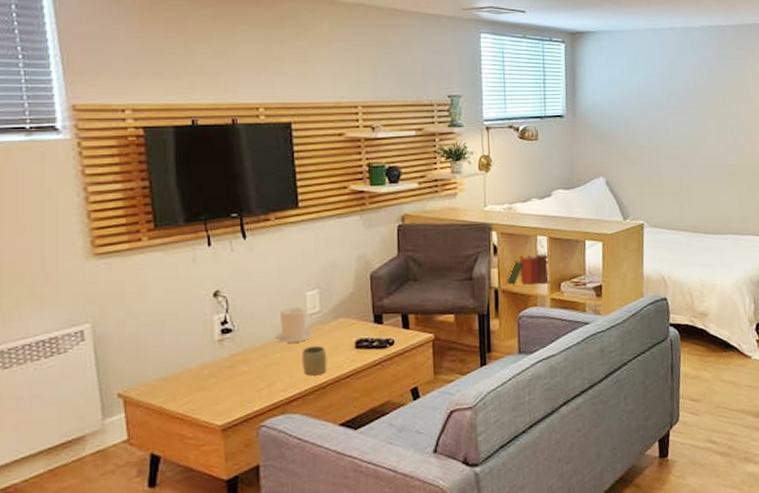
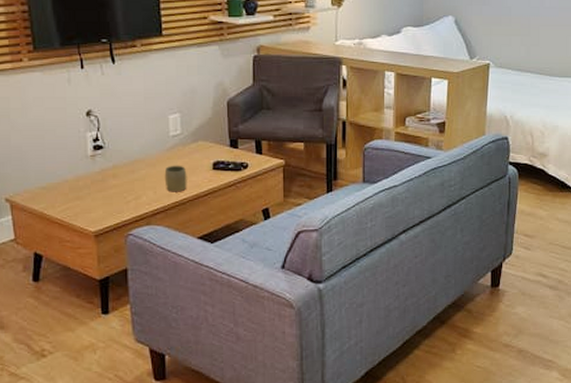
candle: present [275,308,313,344] -> none [141,129,175,162]
books: present [506,253,551,285] -> none [354,88,397,119]

